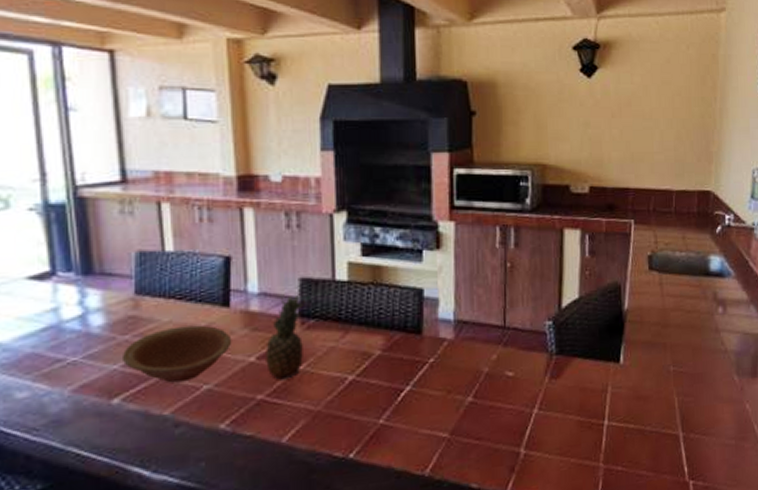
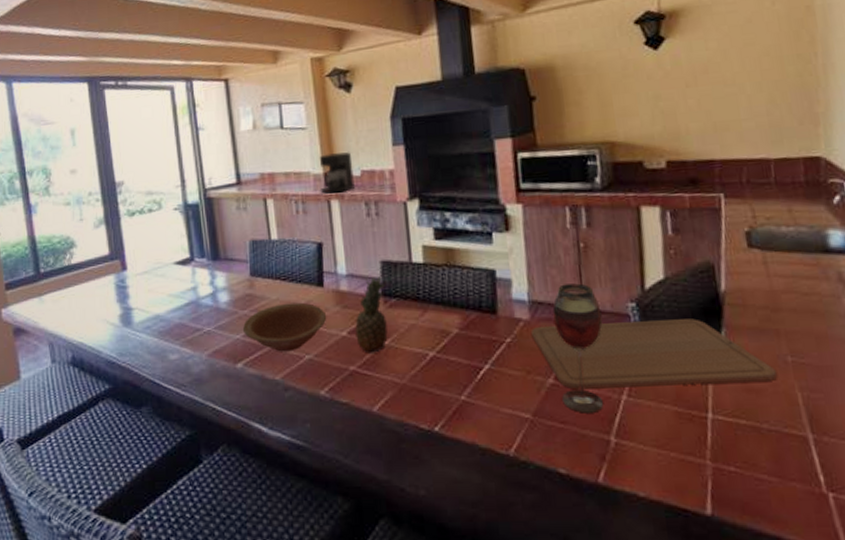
coffee maker: none [230,154,274,200] -> present [319,152,355,194]
chopping board: none [454,335,661,406] -> present [530,318,777,390]
wineglass: none [476,302,522,429] -> present [552,283,603,413]

